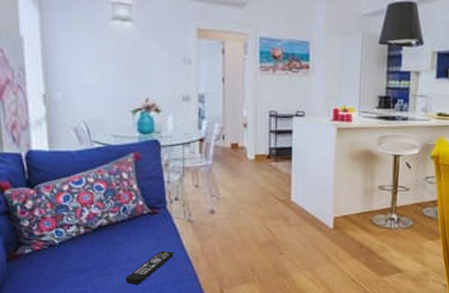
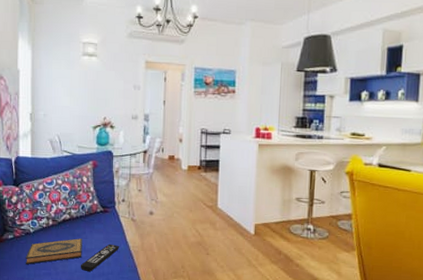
hardback book: none [50,247,127,282] -> present [25,238,82,264]

